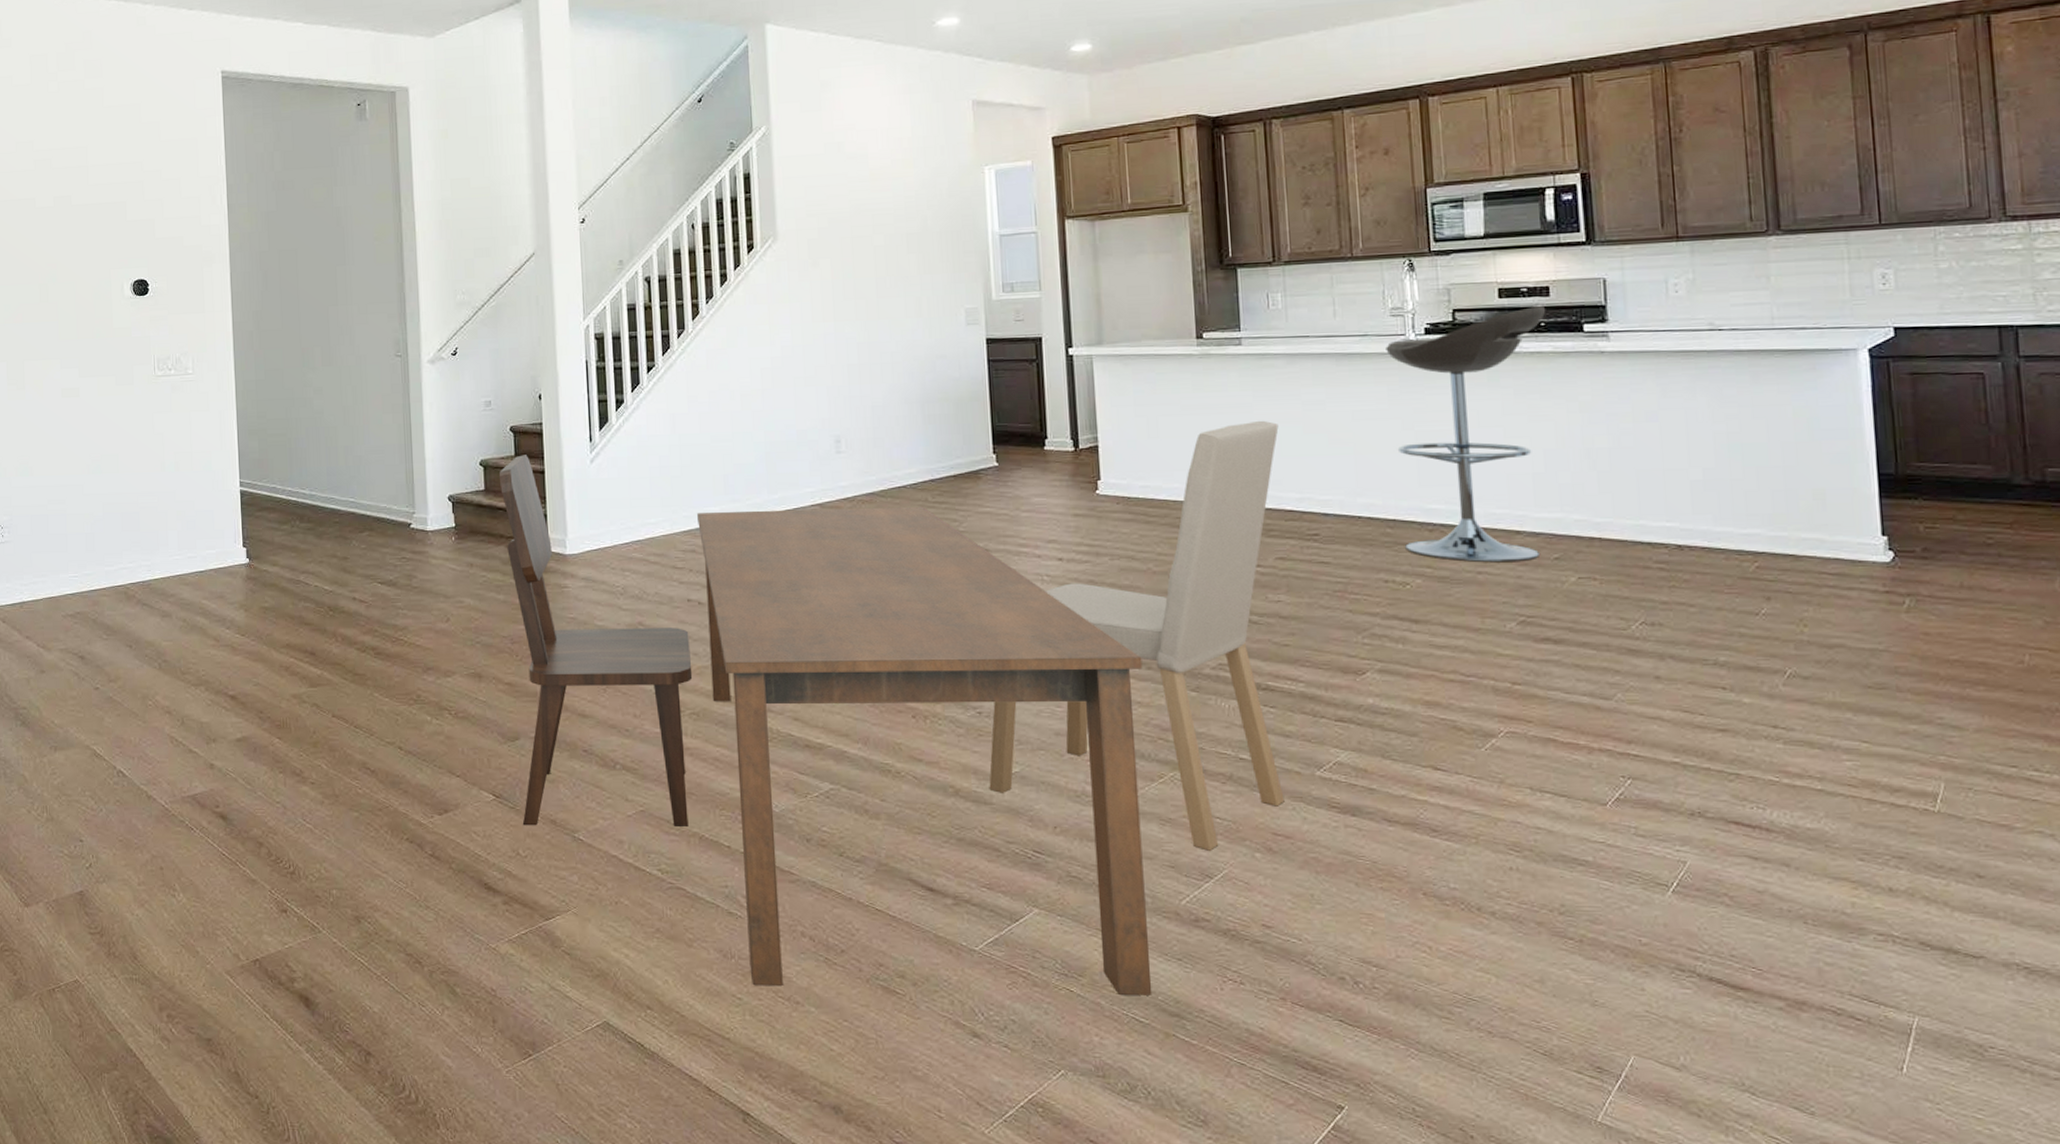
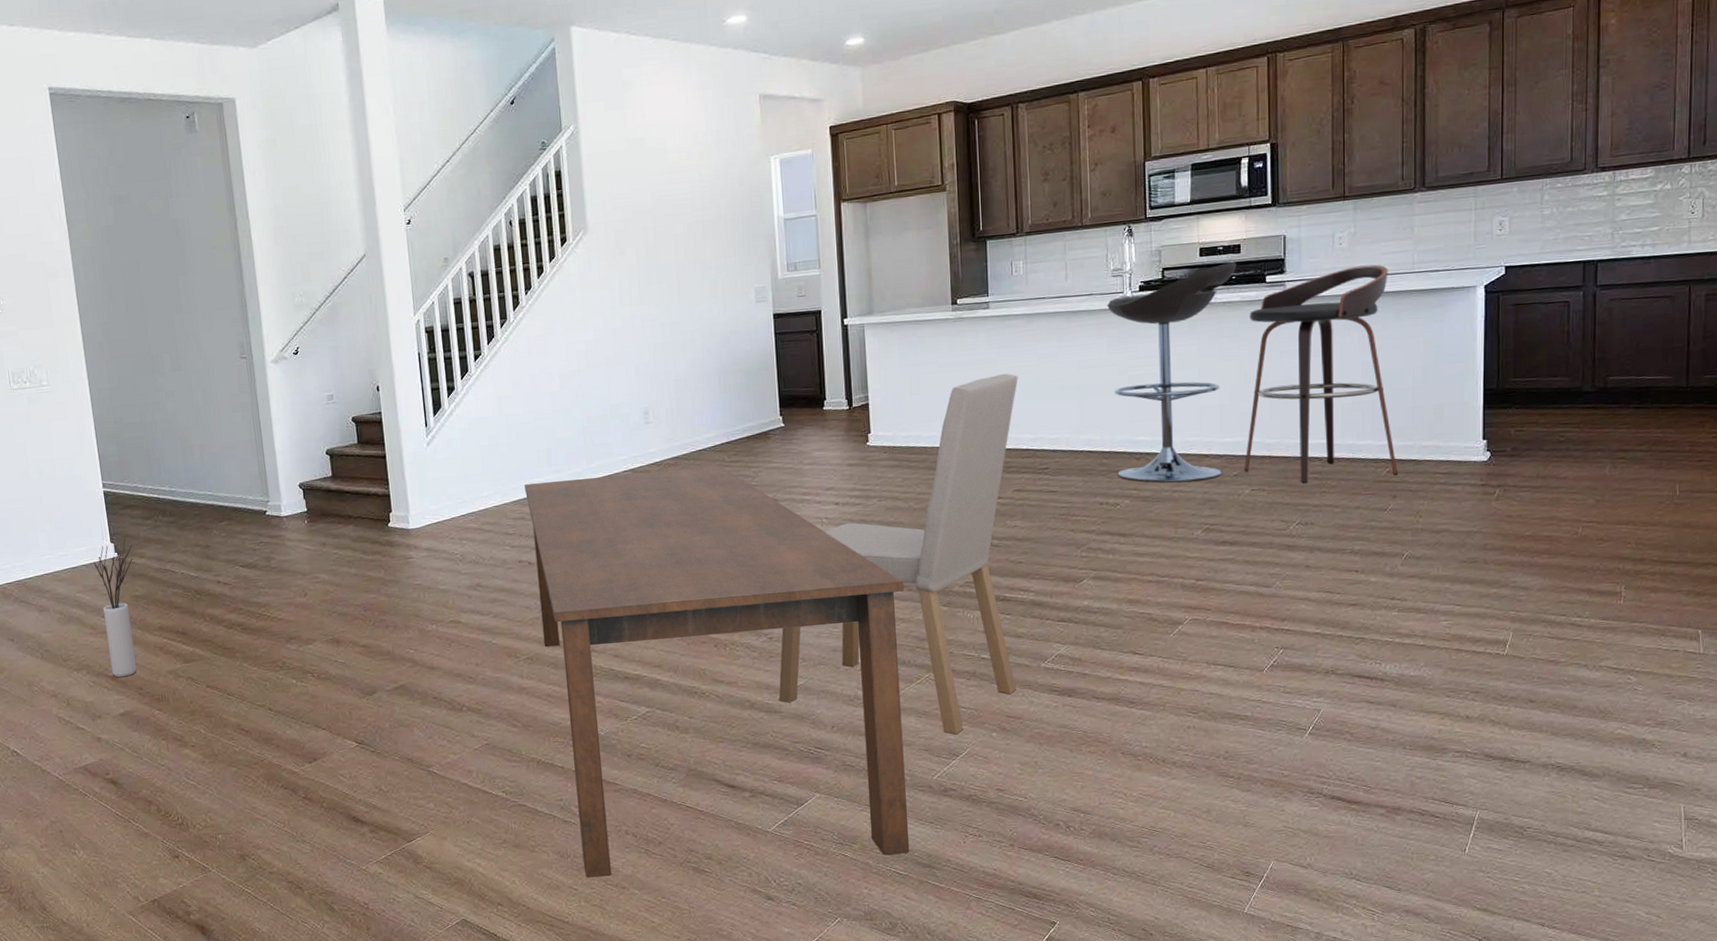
vase: none [223,542,265,698] -> present [94,537,138,678]
dining chair: present [498,455,693,826] -> none [344,442,527,766]
bar stool: none [1565,317,1770,575] -> present [1244,264,1397,484]

